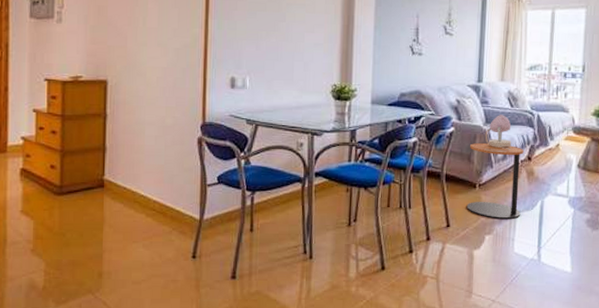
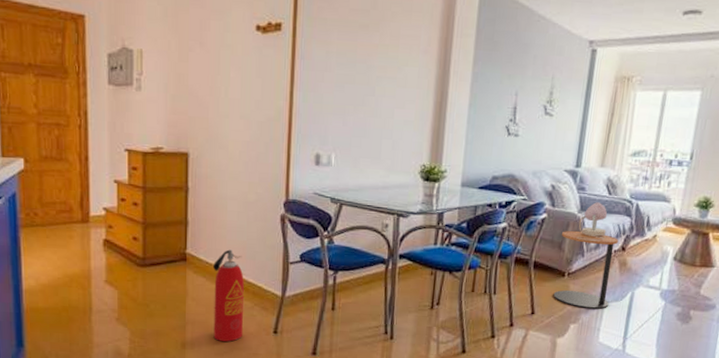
fire extinguisher: none [131,174,162,269] -> present [213,249,244,342]

